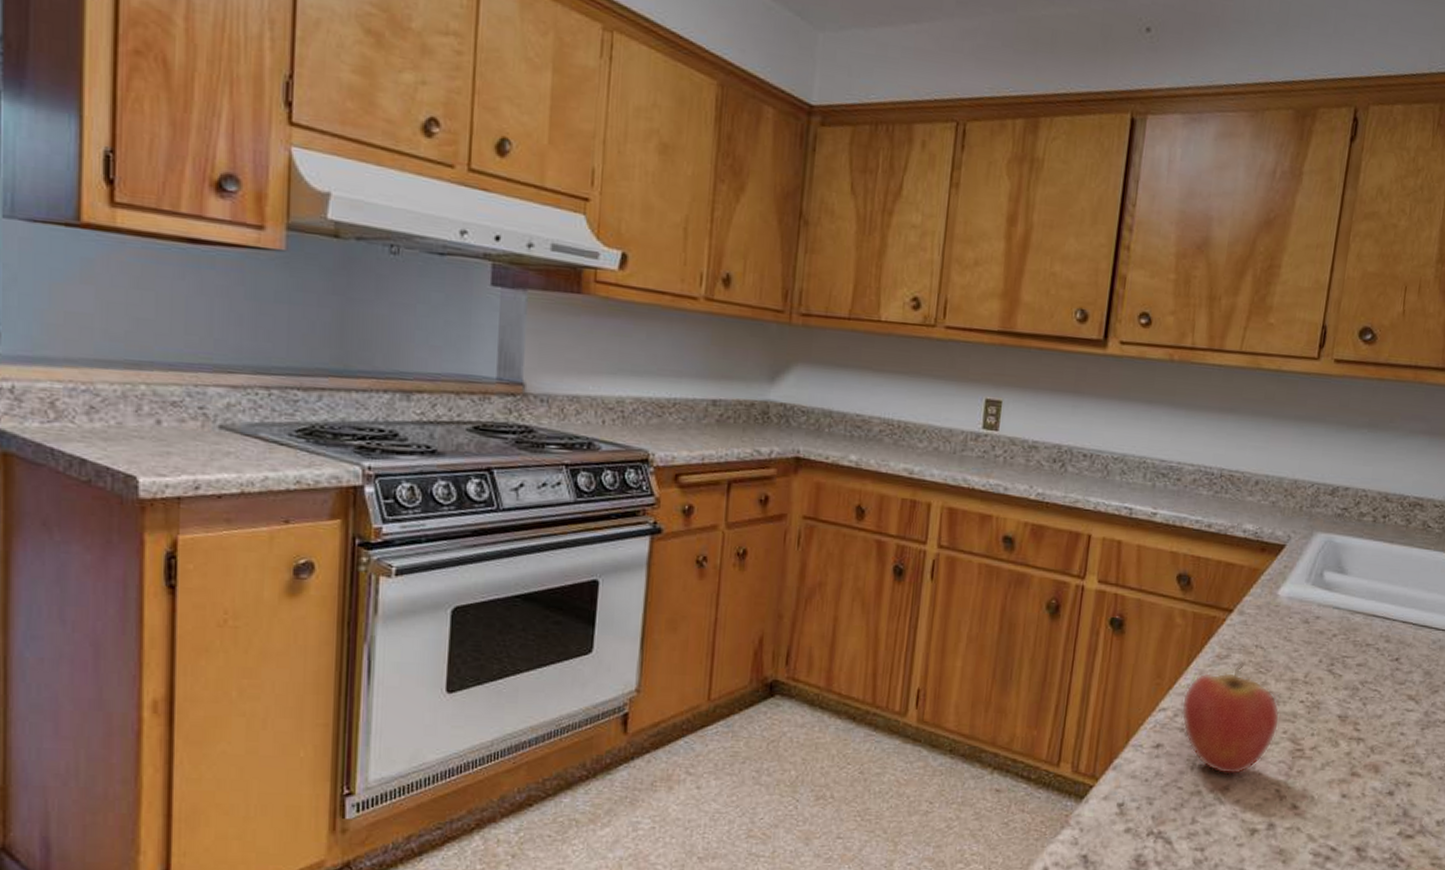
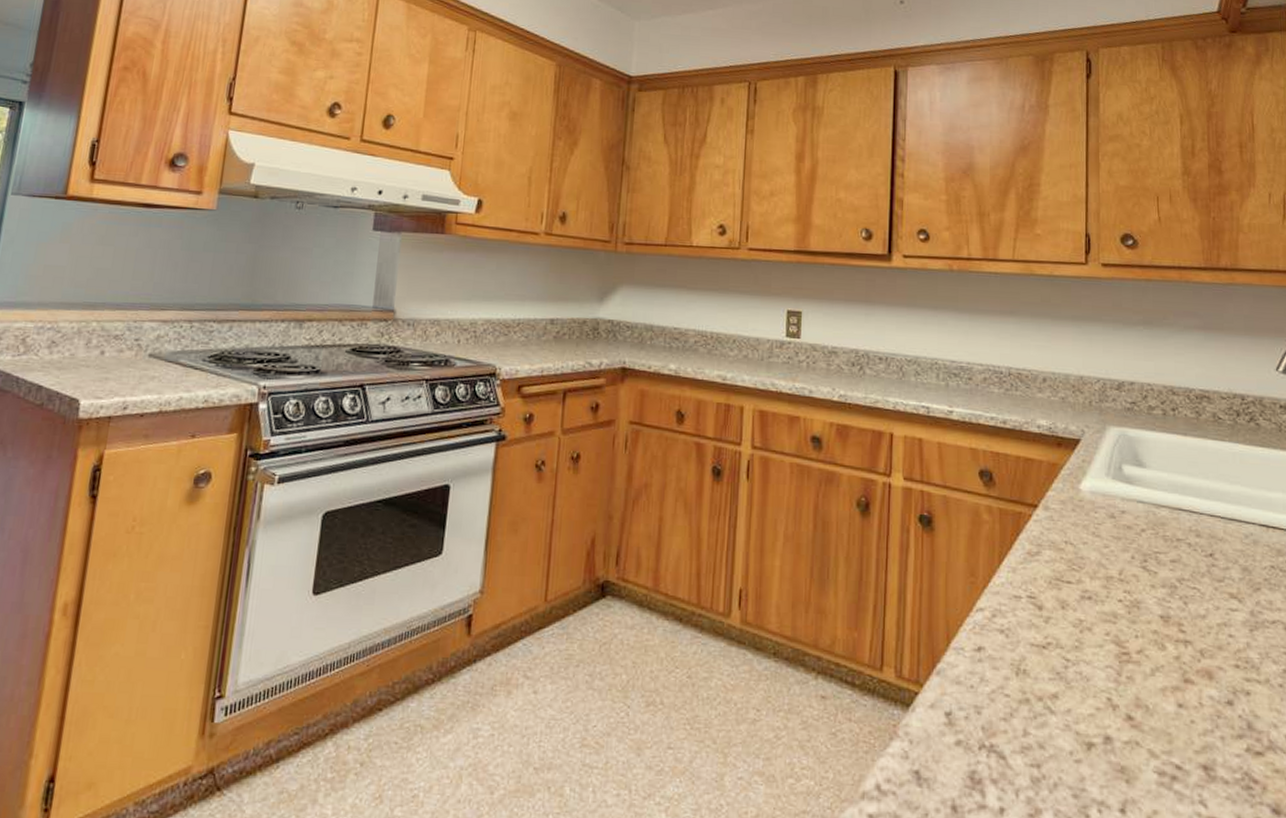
fruit: present [1181,661,1281,775] -> none [998,558,1101,682]

